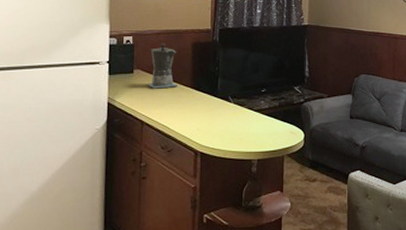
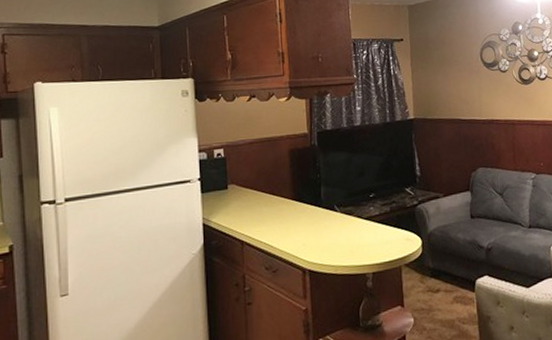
coffee maker: present [148,43,178,89] -> none [244,153,278,204]

